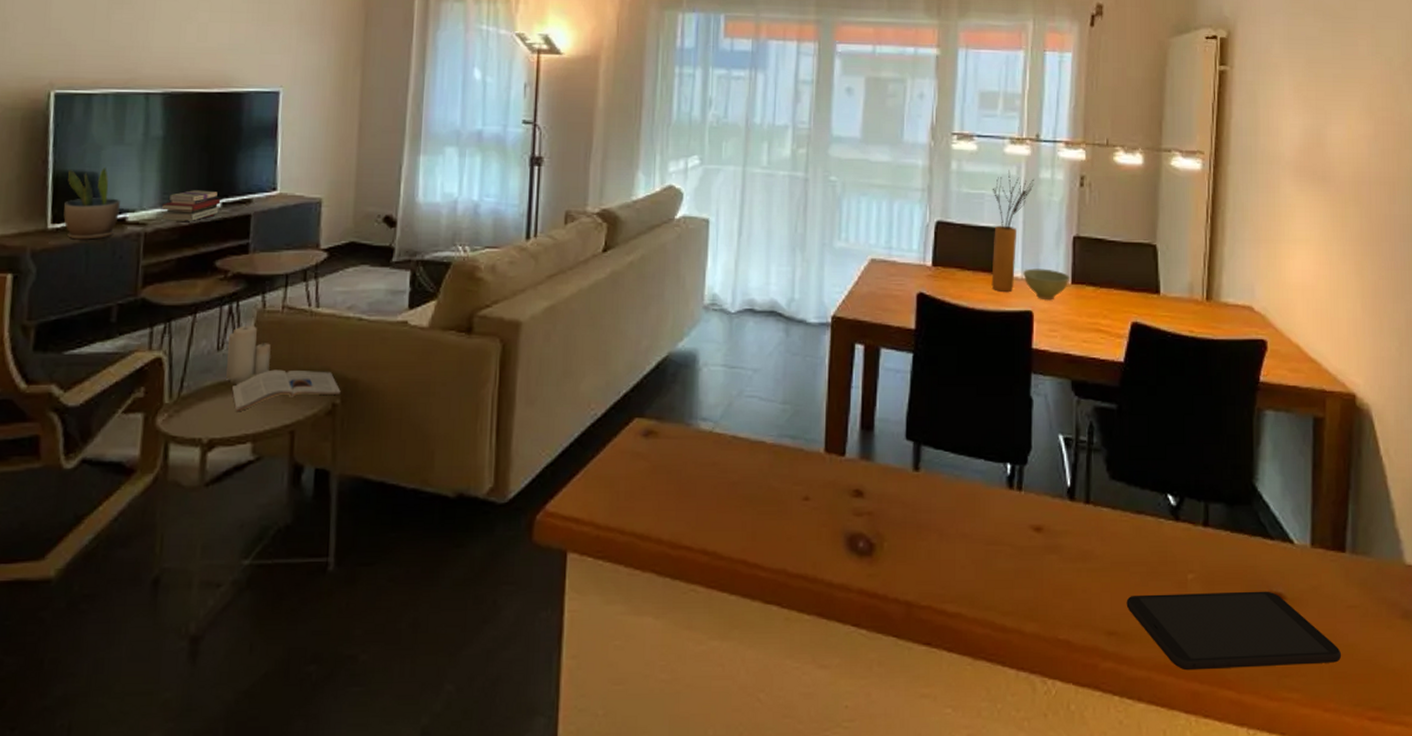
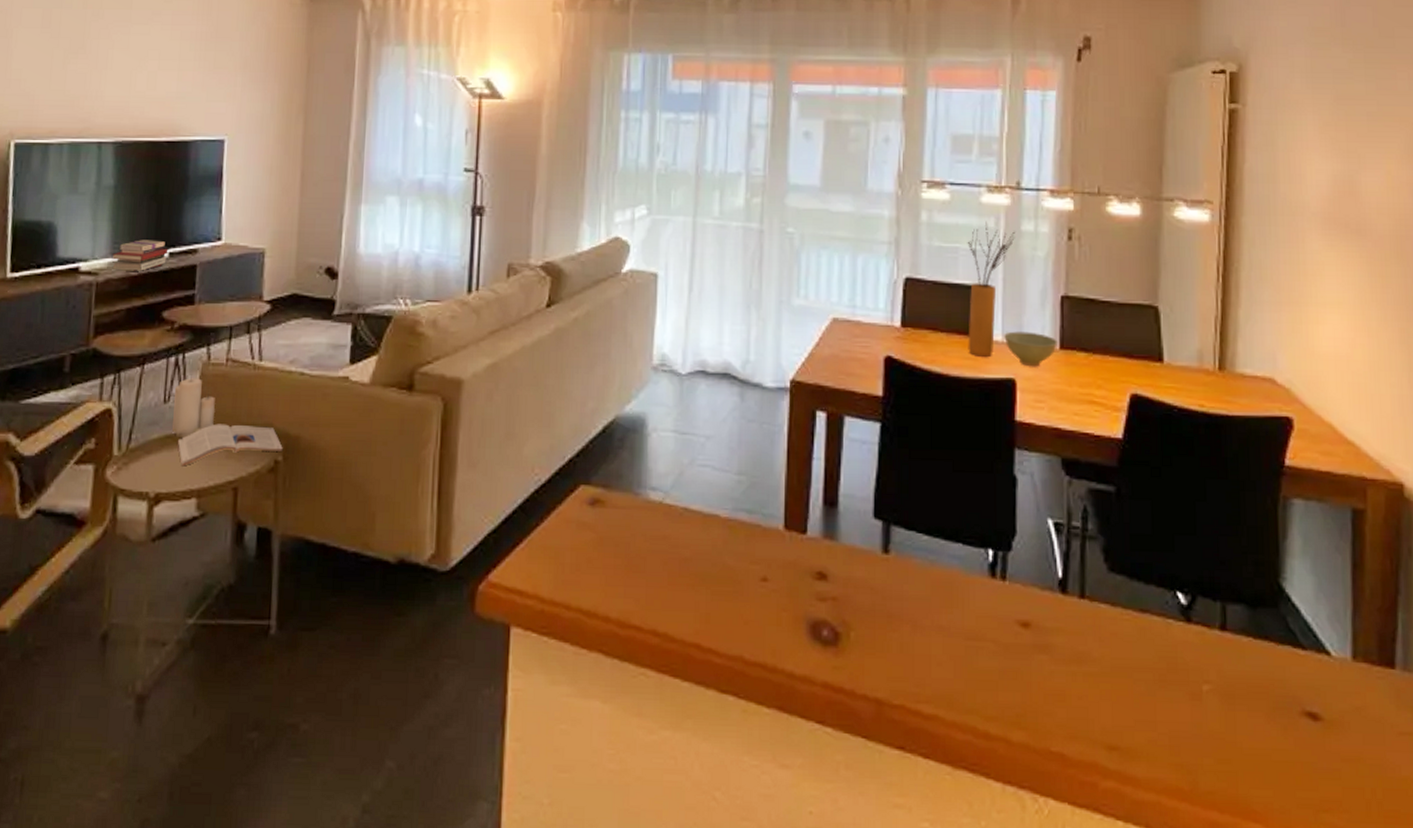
potted plant: present [63,168,120,240] -> none [21,217,74,289]
mobile phone: present [1126,591,1342,671] -> none [1130,705,1394,799]

